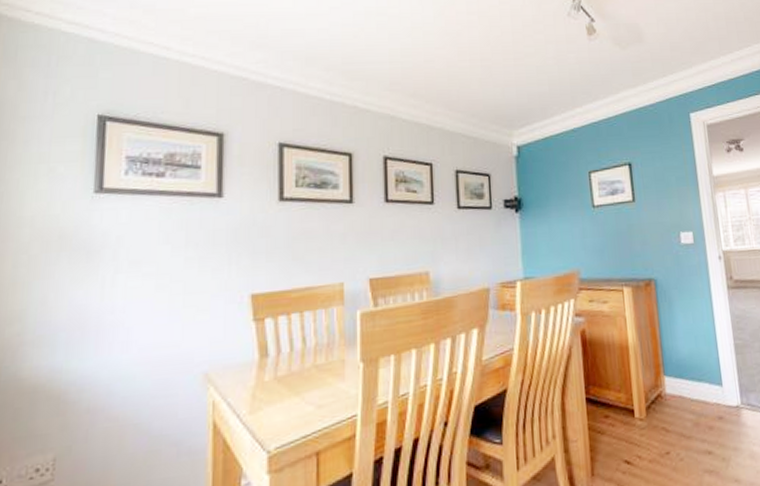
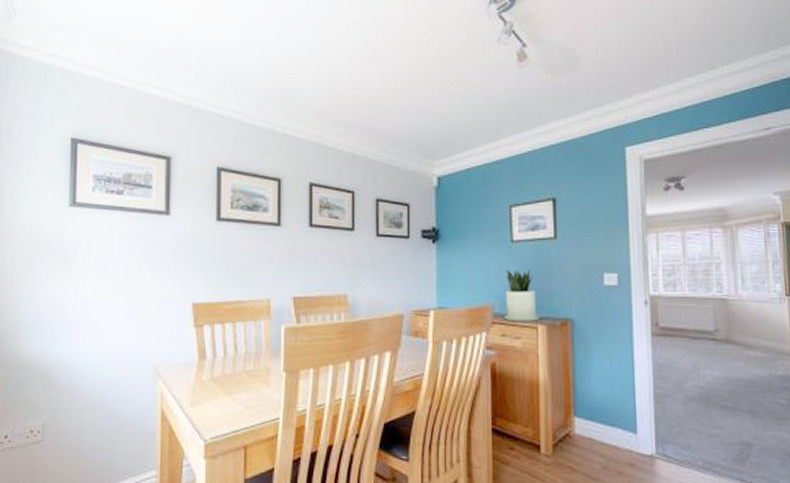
planter: none [589,232,625,287] -> present [504,269,541,323]

